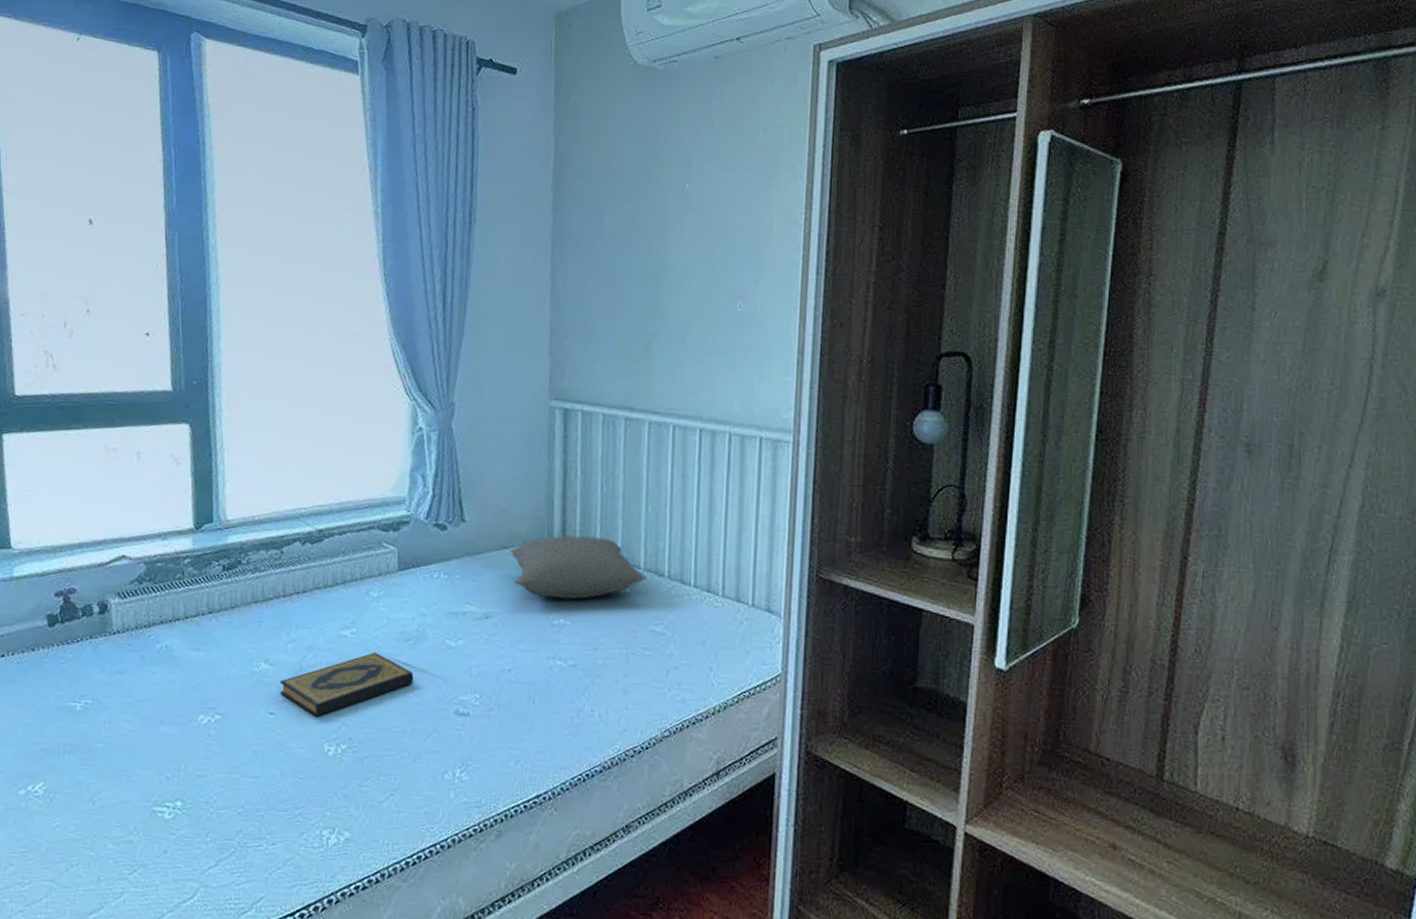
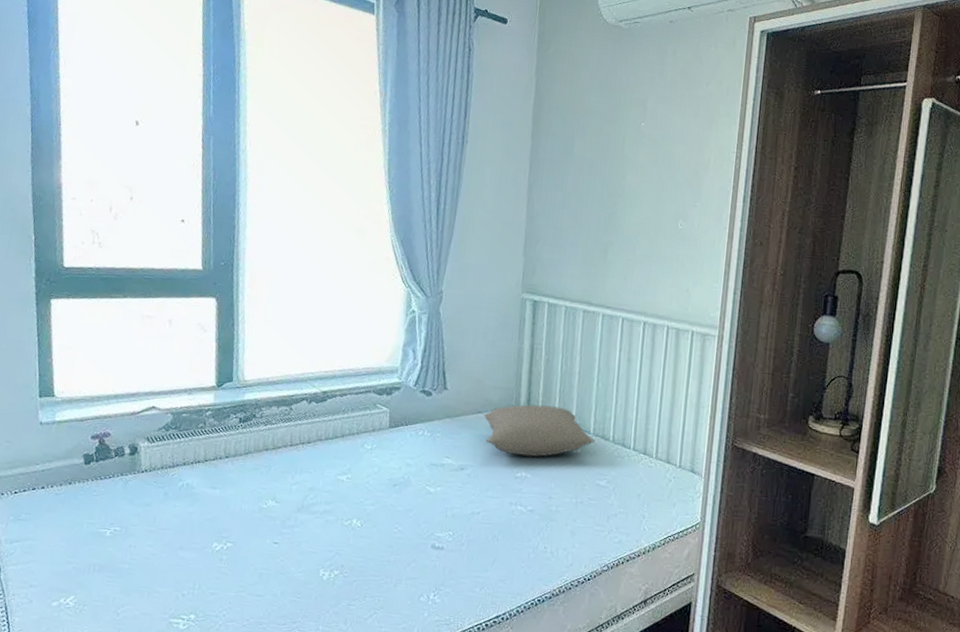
hardback book: present [279,652,414,717] -> none [284,495,398,547]

